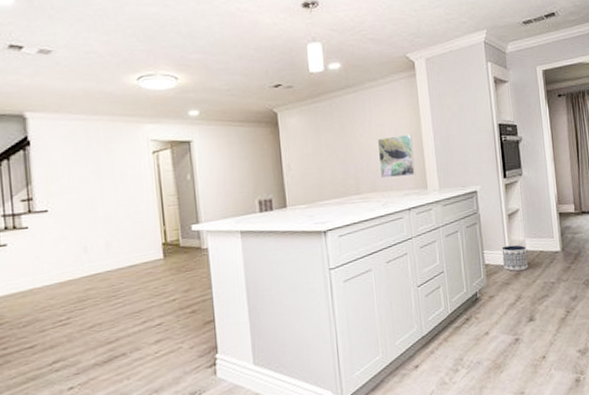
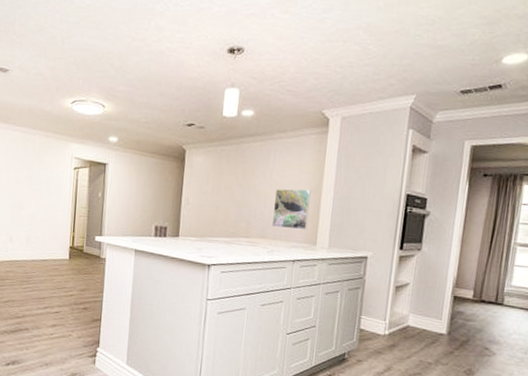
planter: present [501,245,528,271] -> none [378,316,409,344]

